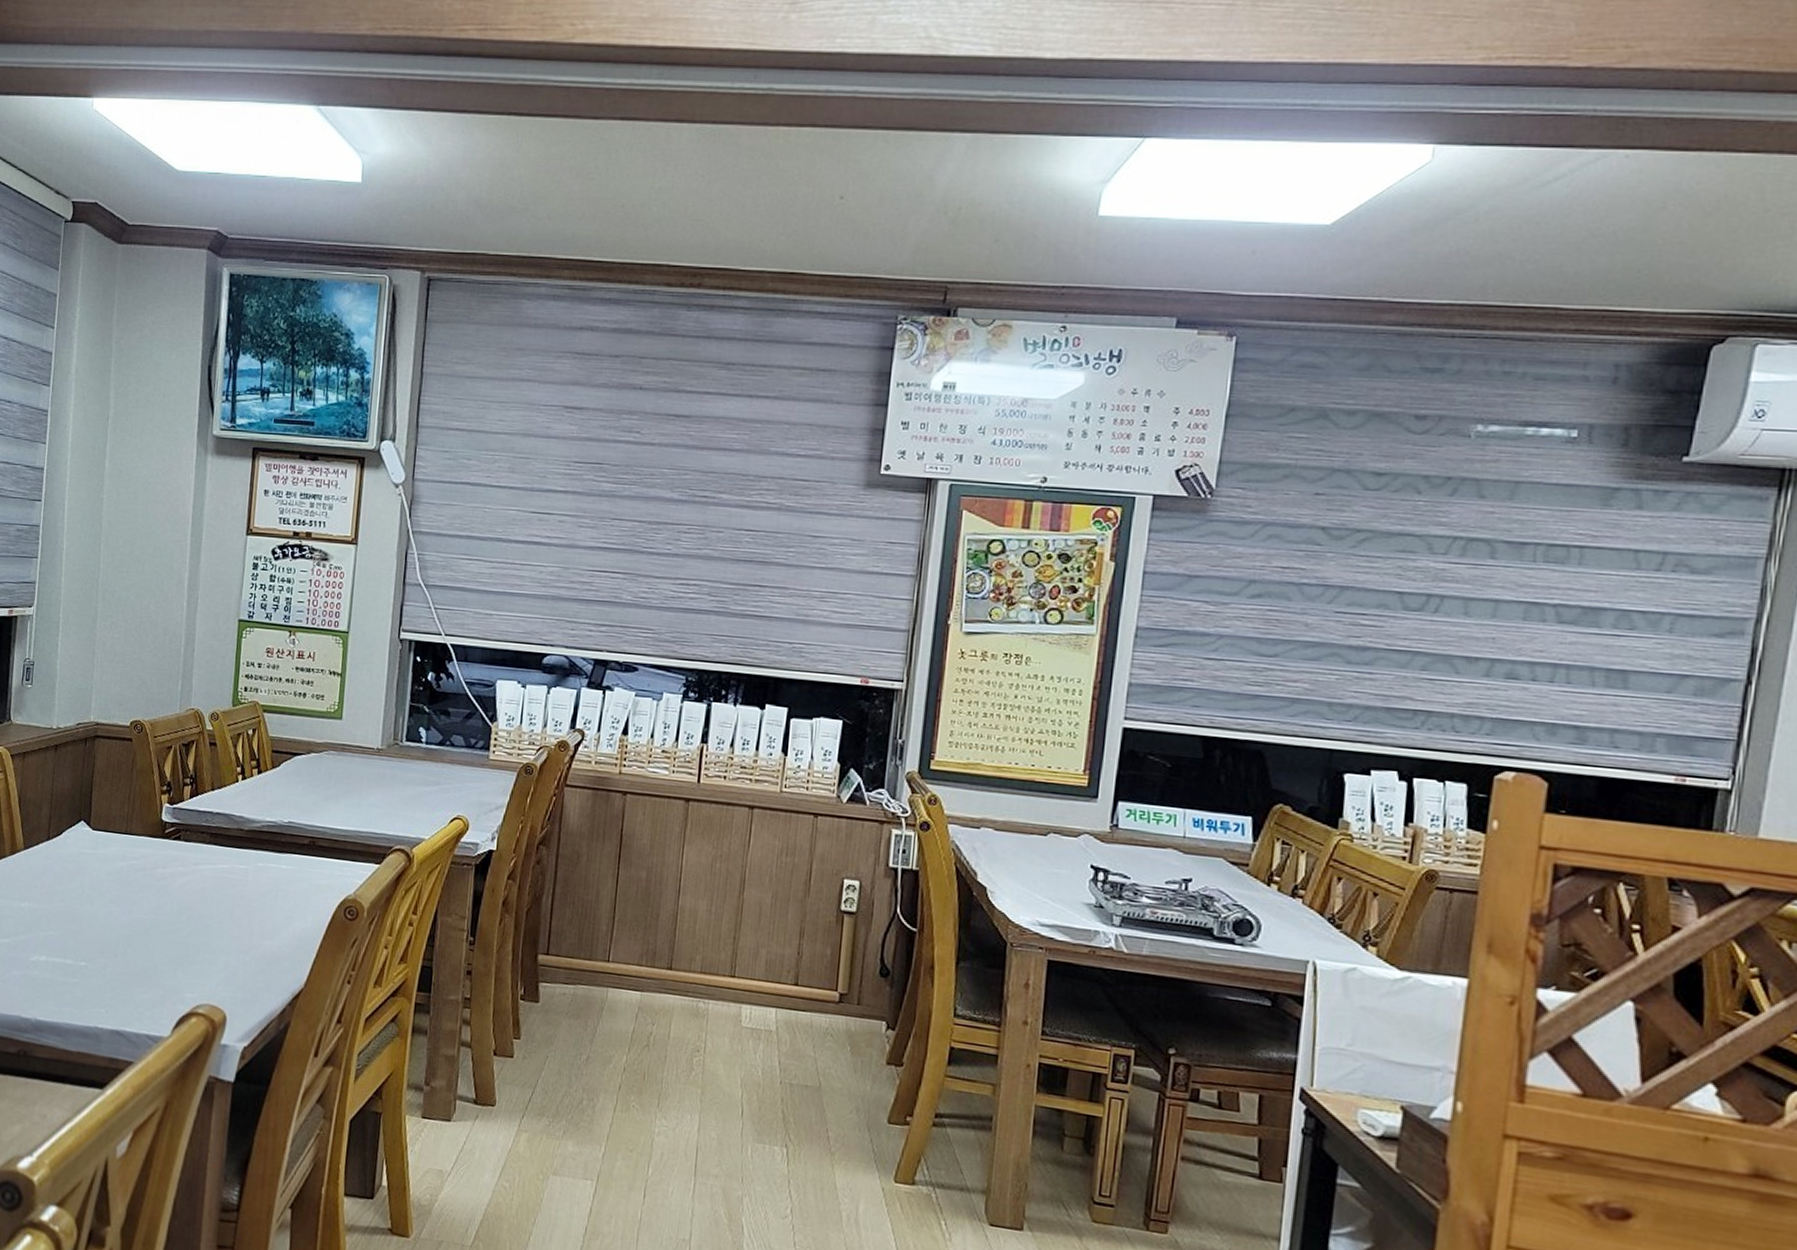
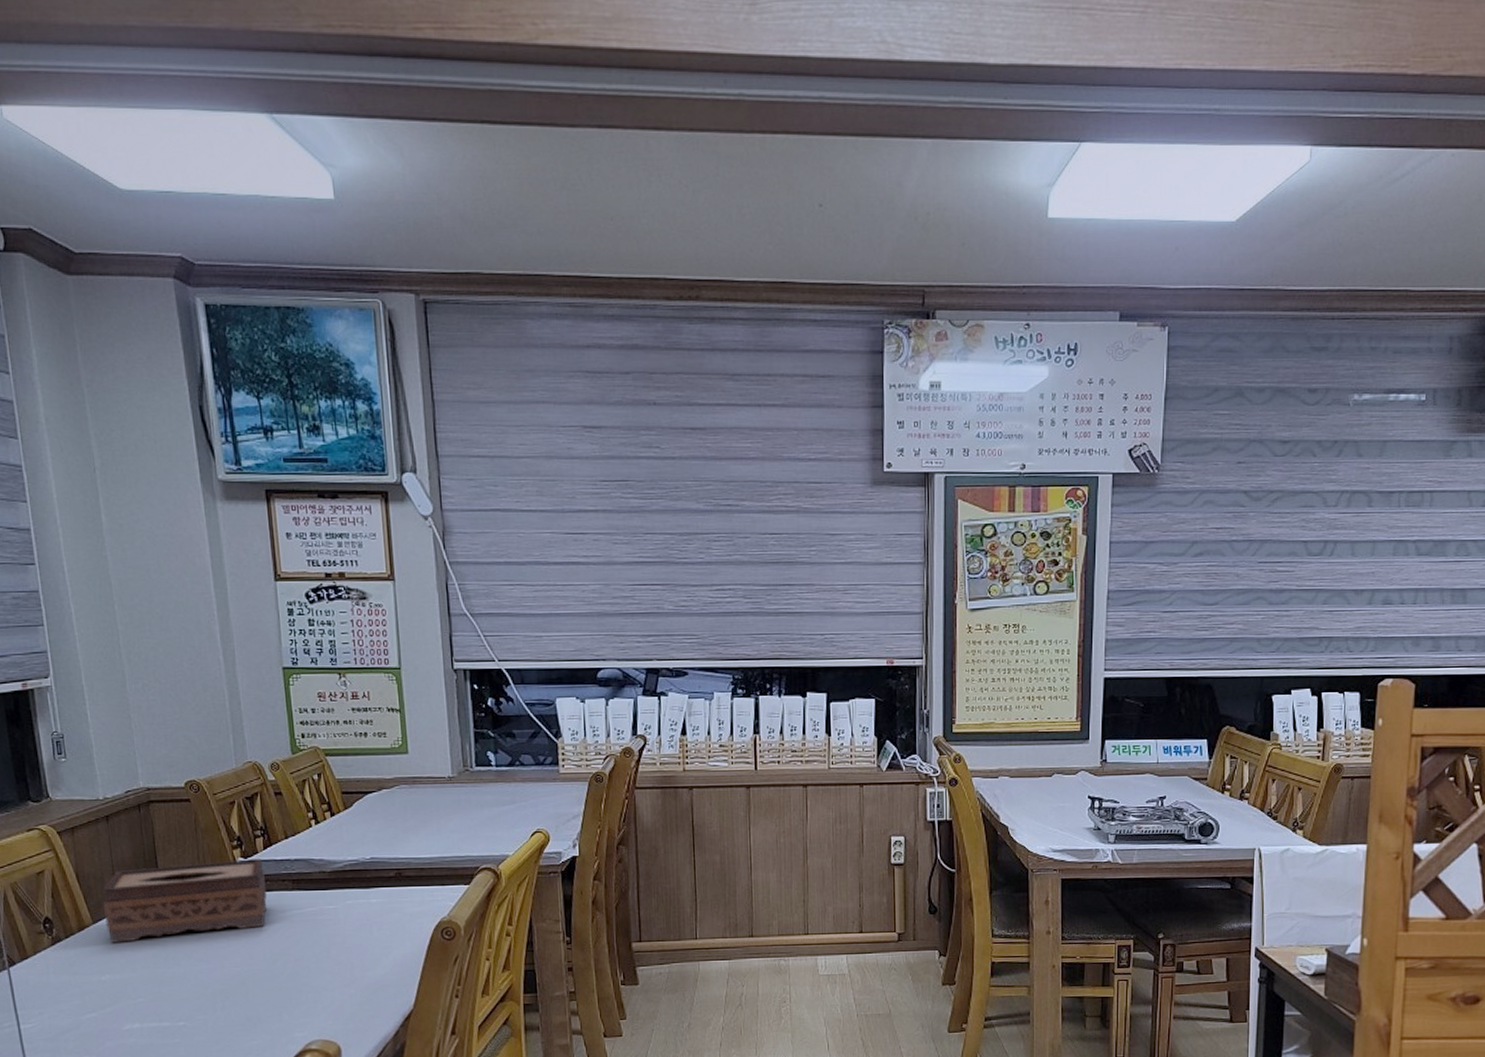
tissue box: none [35,800,186,877] -> present [103,859,267,943]

